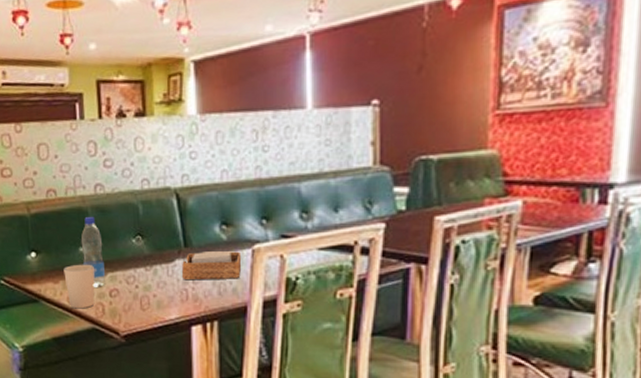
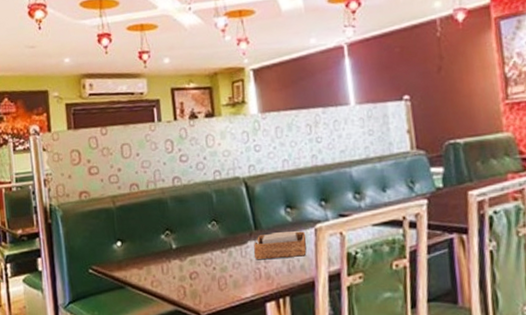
cup: present [63,264,95,309] -> none [147,249,177,293]
bottle: present [80,217,106,288] -> none [161,207,186,272]

